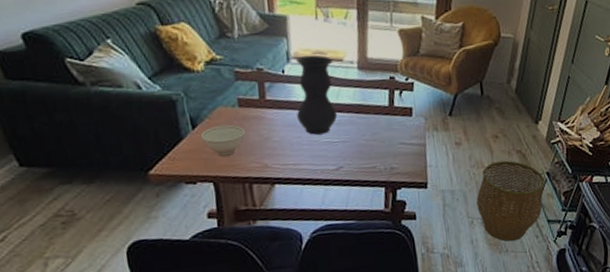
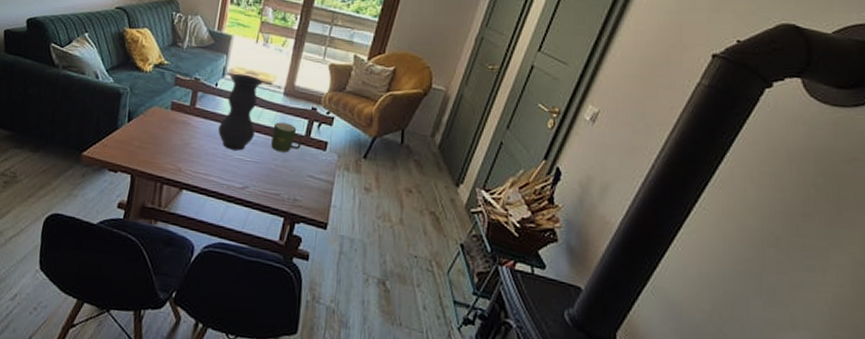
bowl: present [200,124,245,156] -> none [132,123,170,153]
mug: none [354,96,387,127] -> present [271,122,303,153]
basket: present [476,160,546,242] -> none [375,218,459,315]

